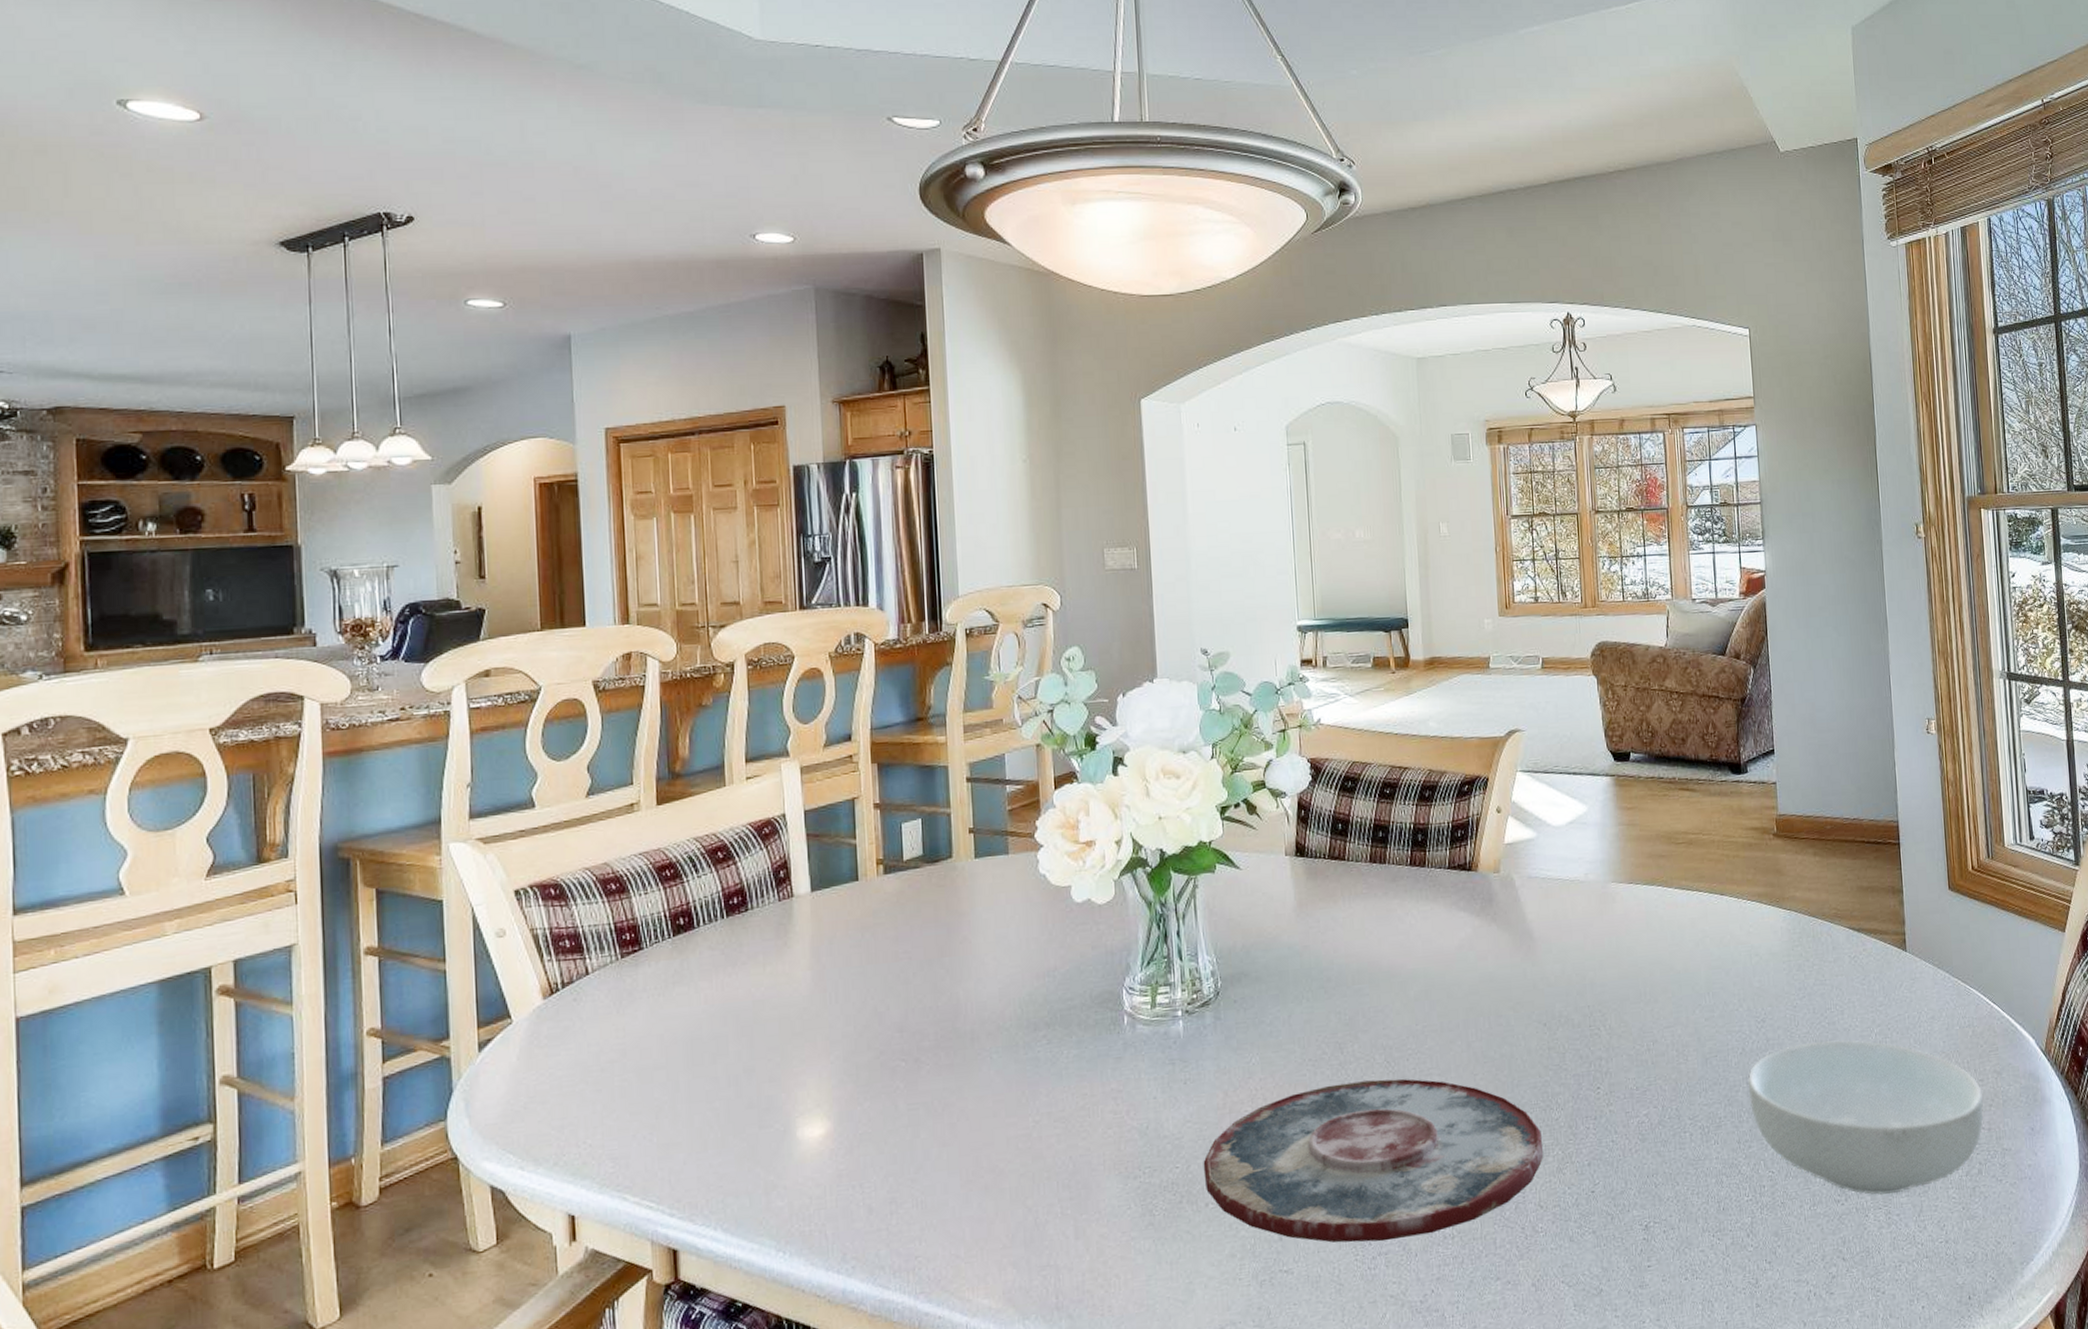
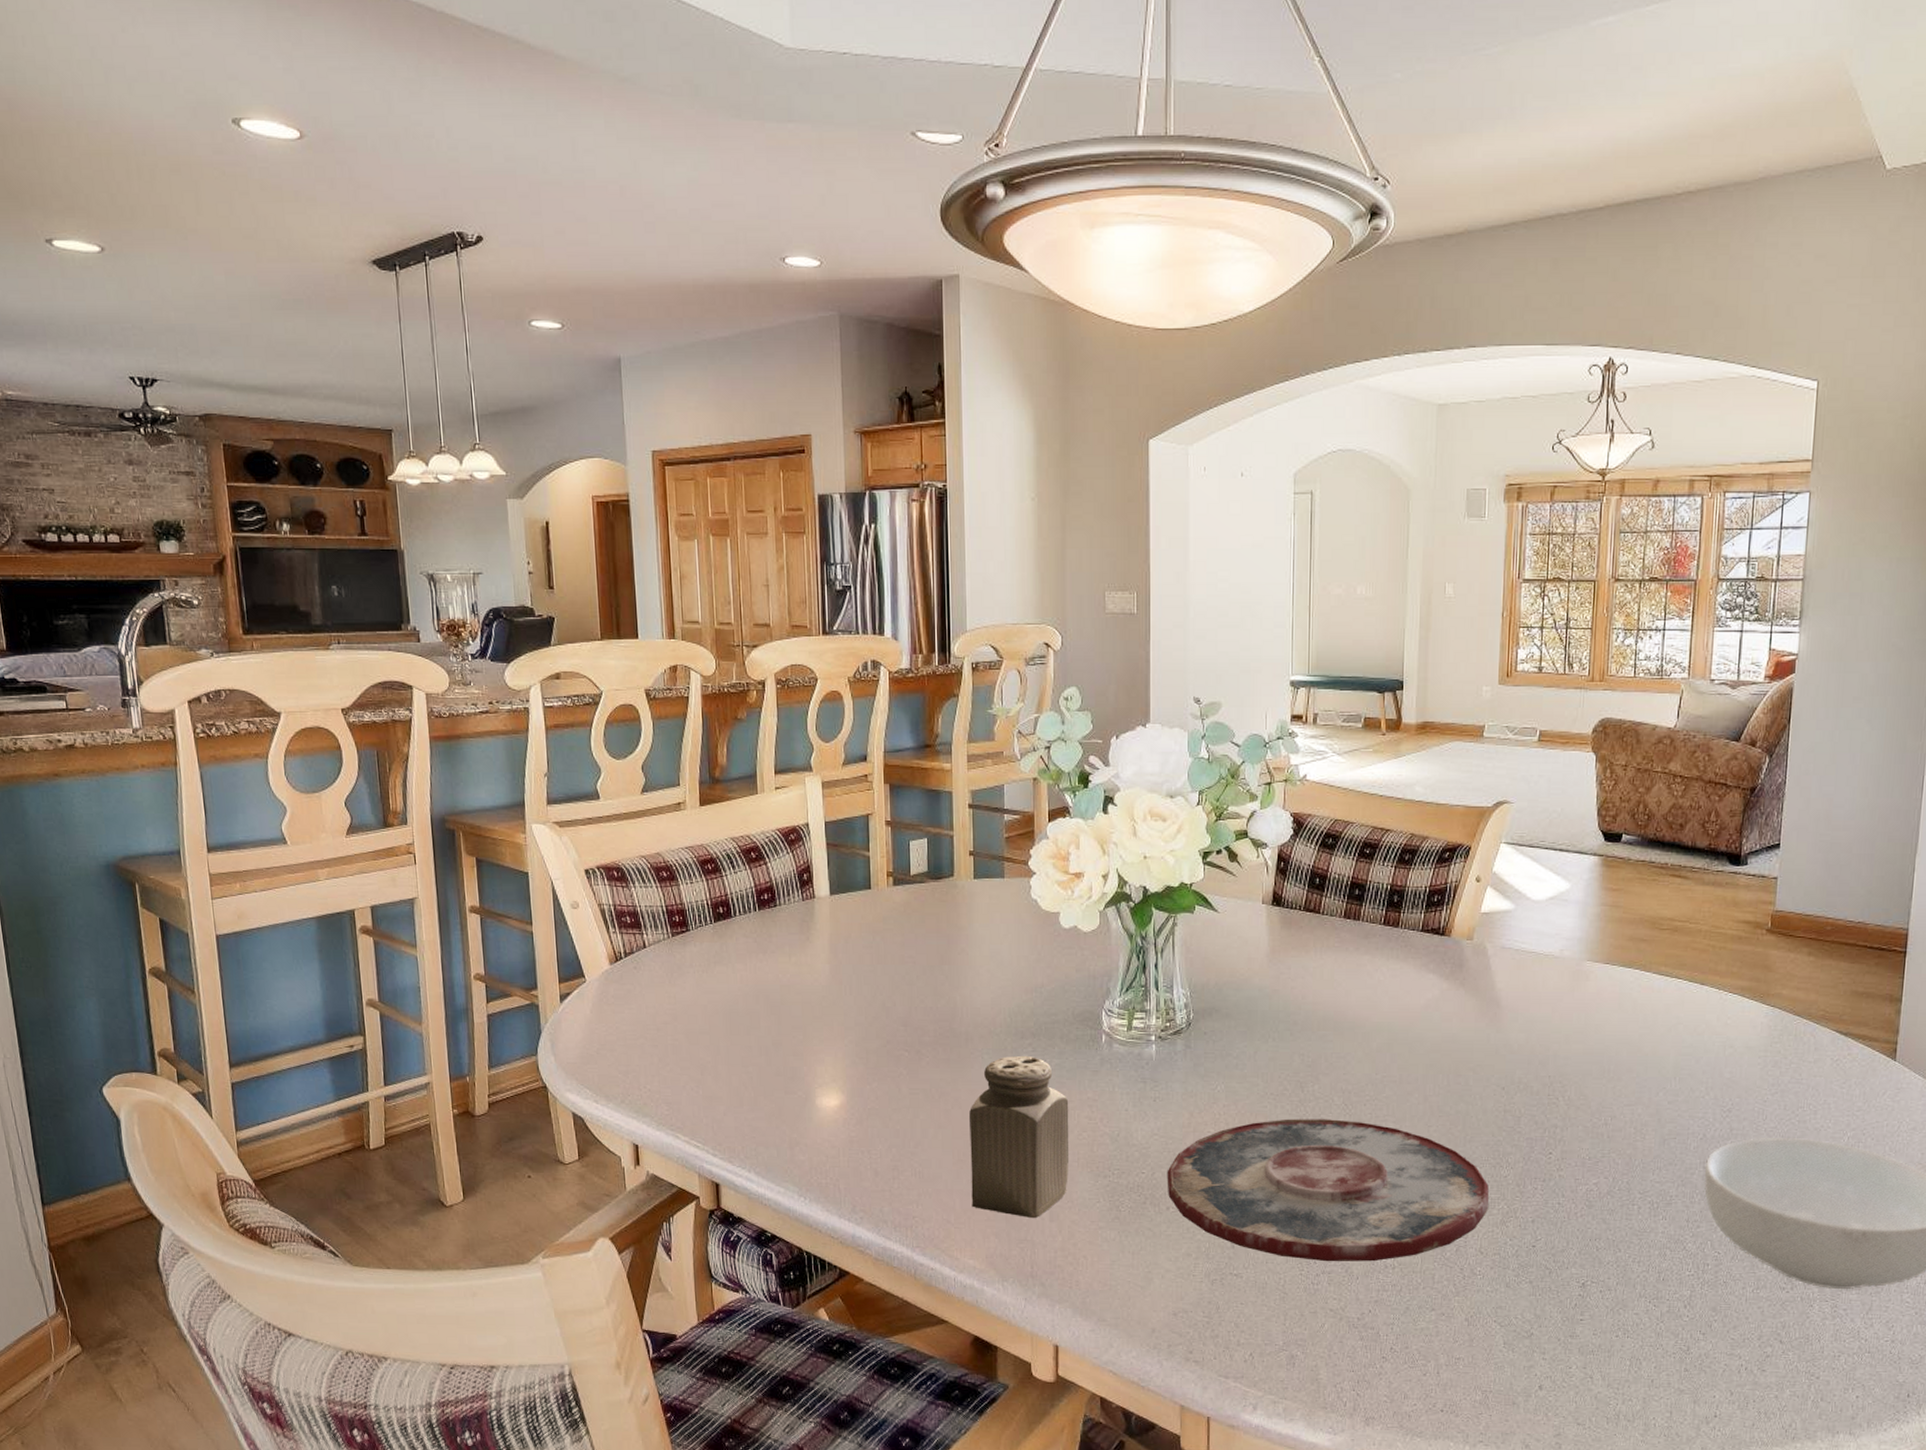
salt shaker: none [978,1049,1095,1239] -> present [969,1055,1070,1219]

